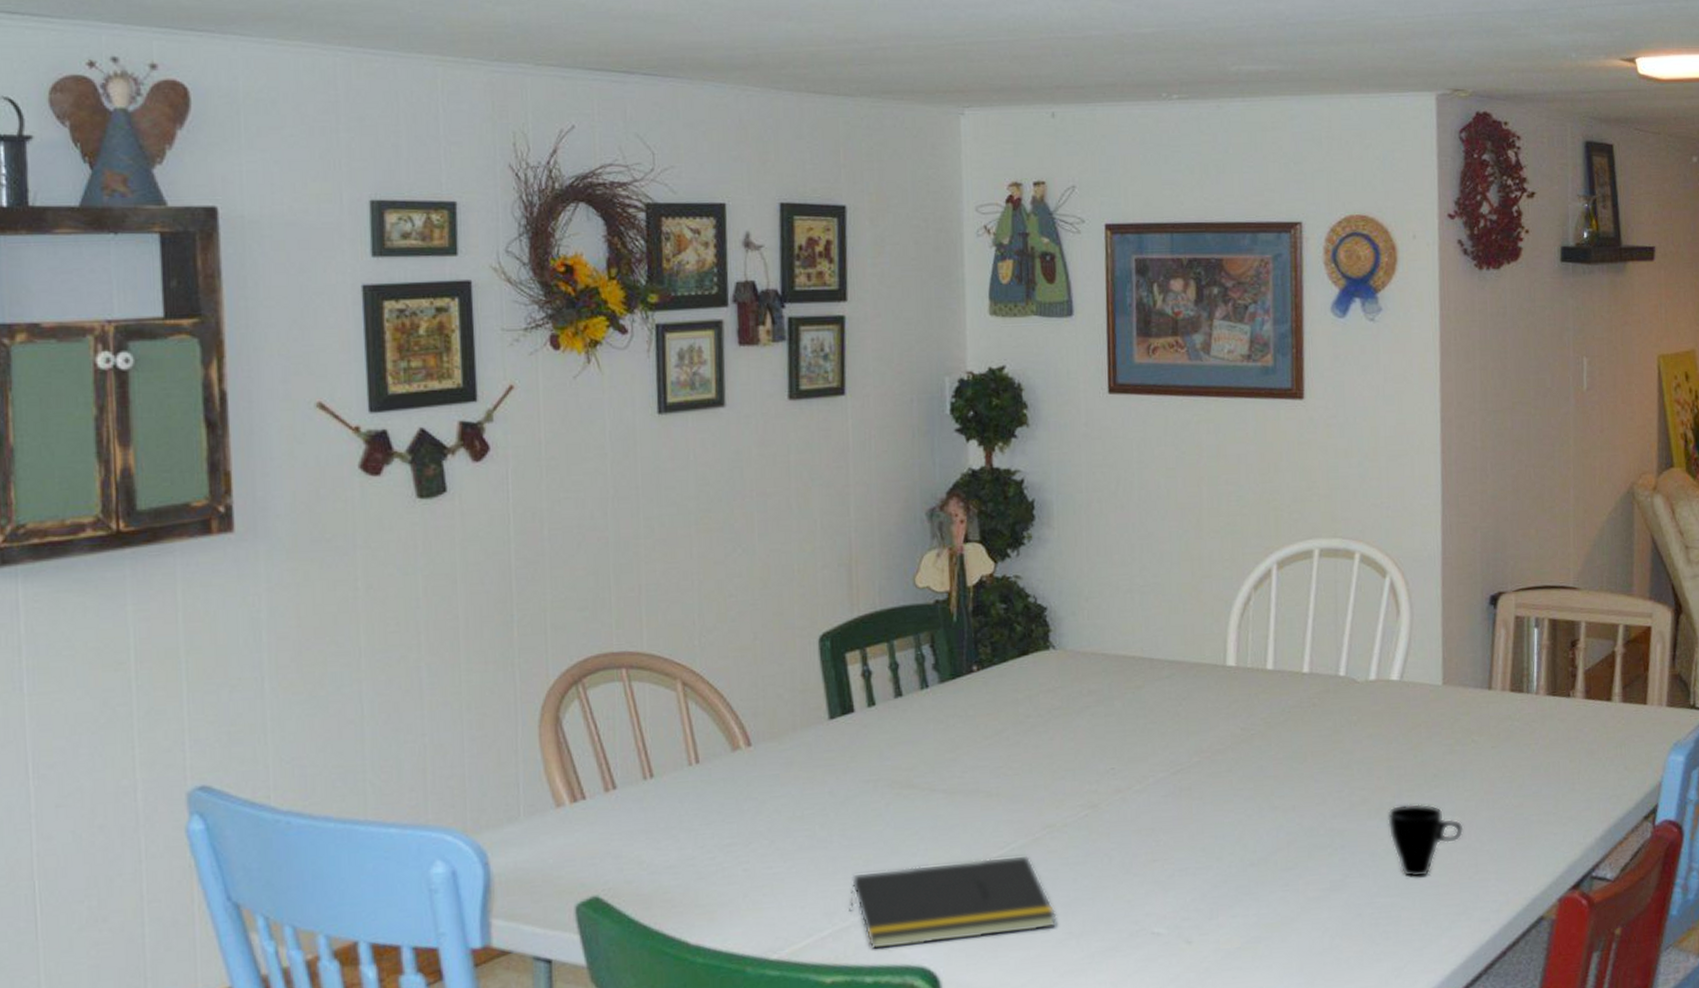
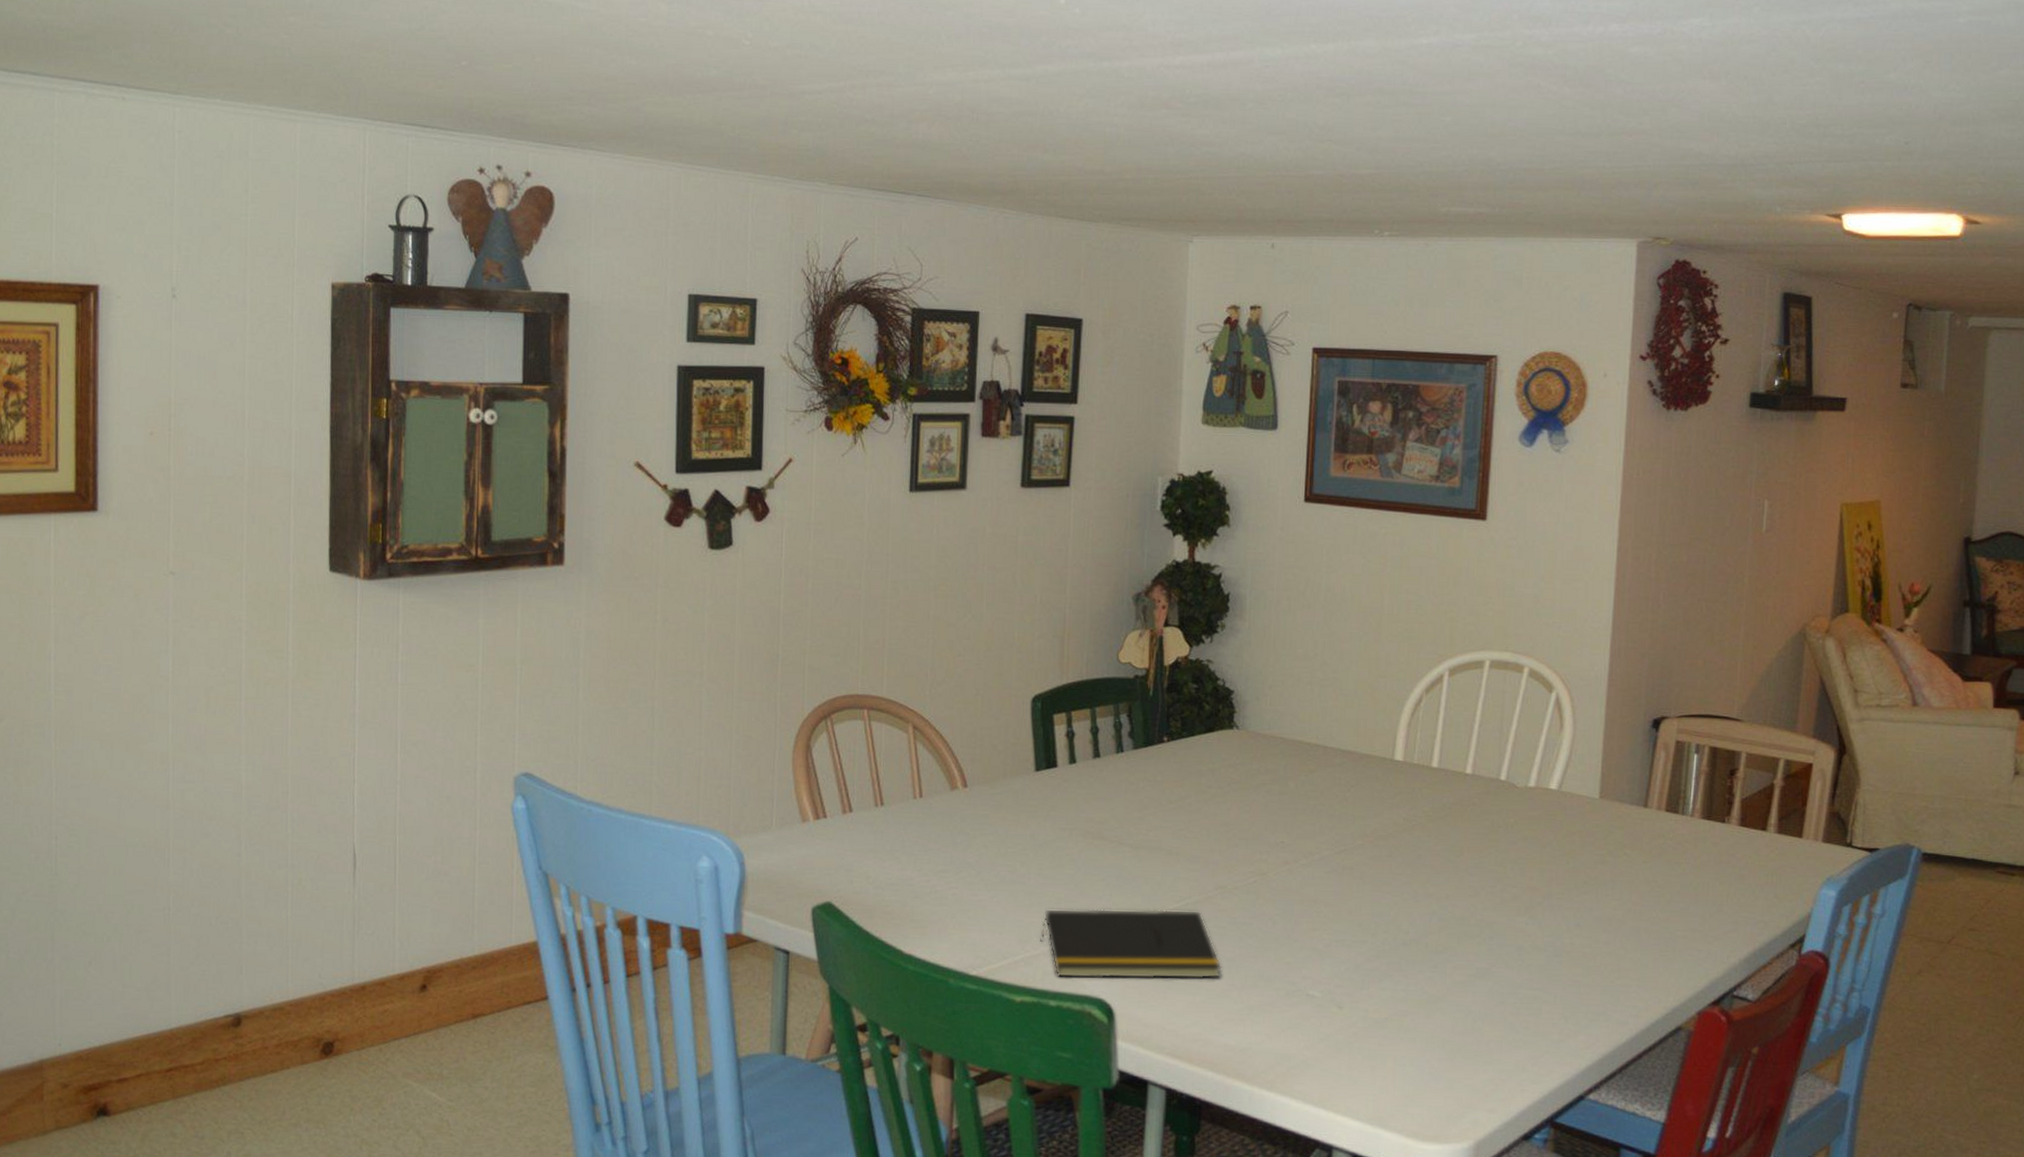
cup: present [1387,803,1464,878] -> none [1536,905,1609,976]

